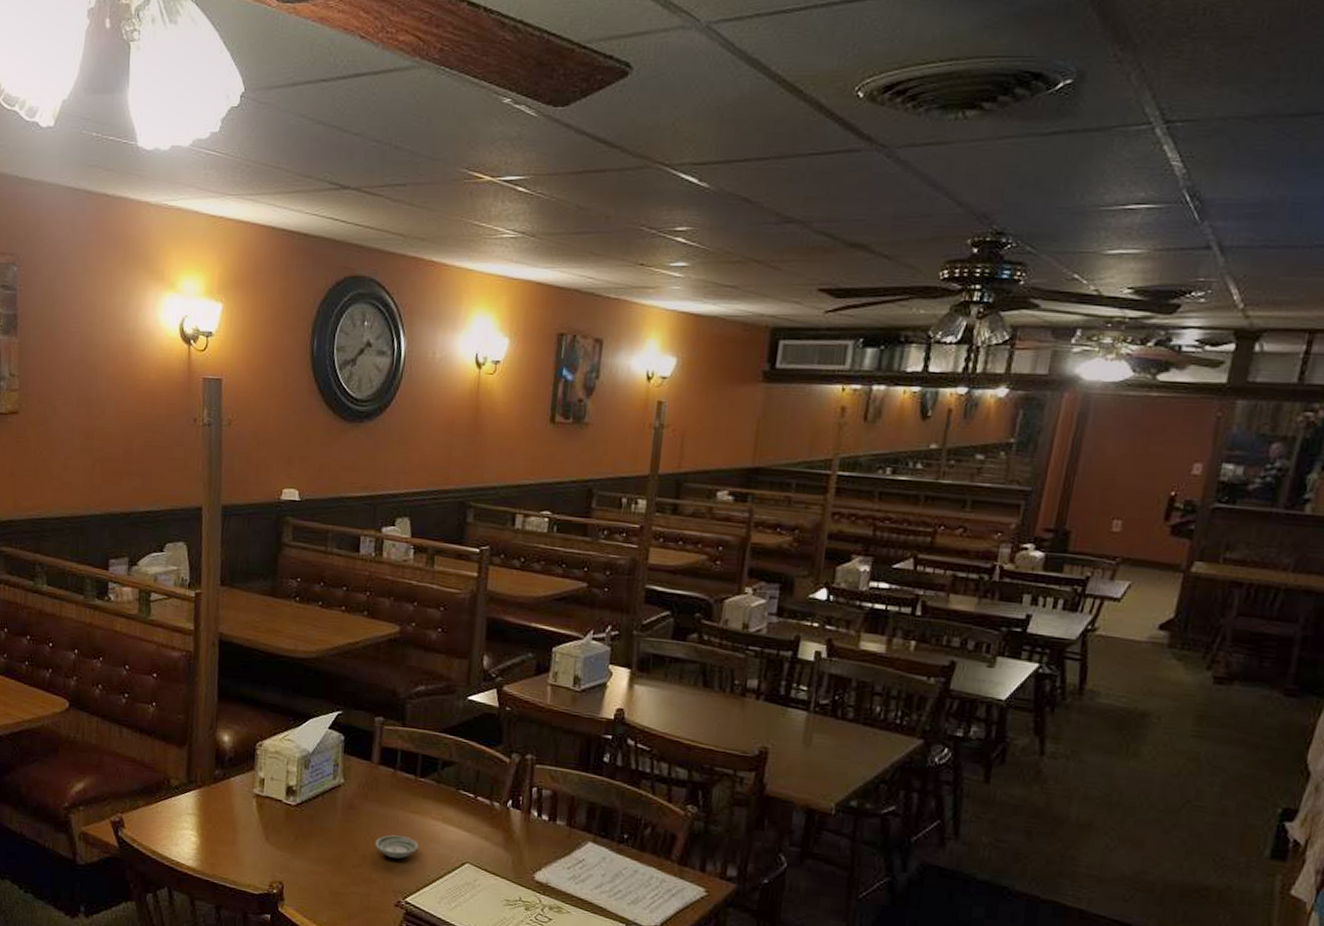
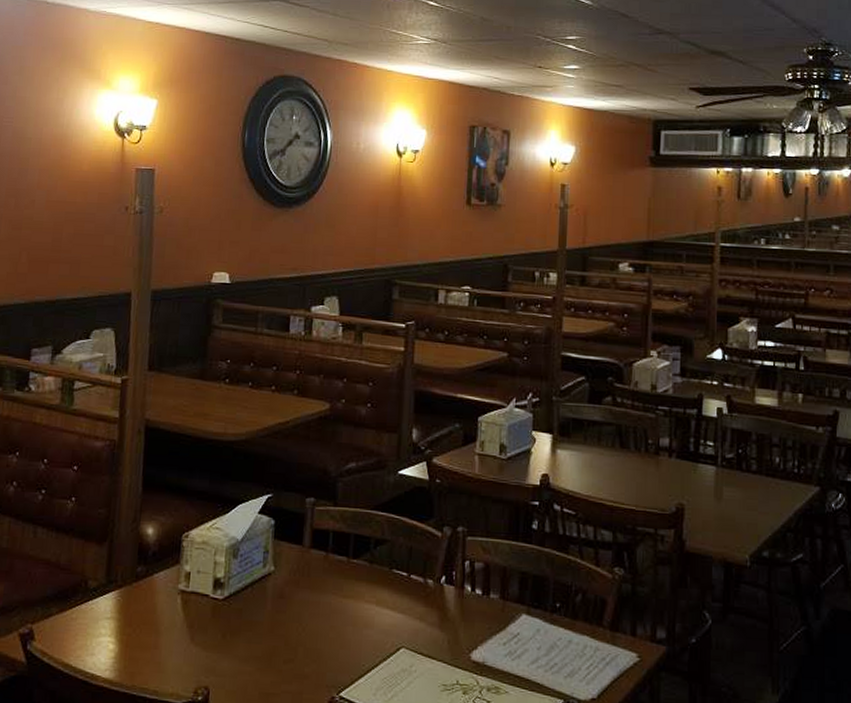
saucer: present [375,835,419,859] -> none [307,623,353,649]

